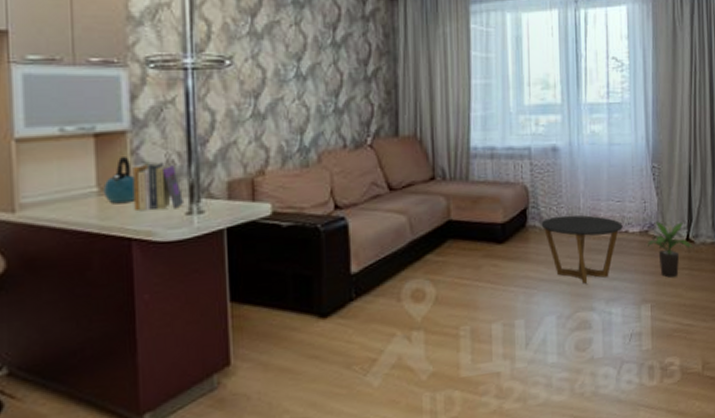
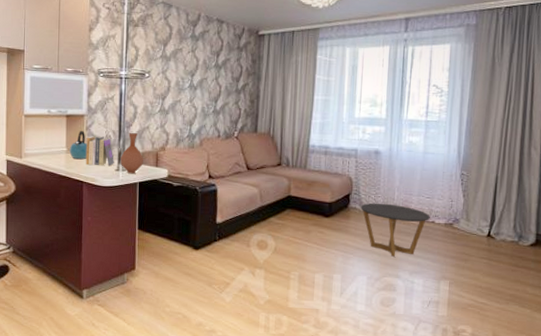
vase: none [194,153,231,216] -> present [121,133,143,173]
potted plant: present [644,221,693,278] -> none [448,217,494,263]

